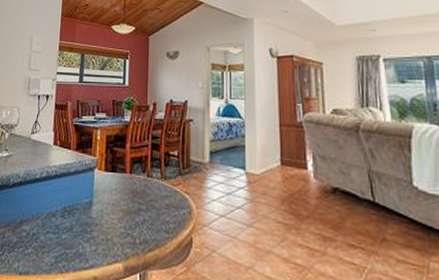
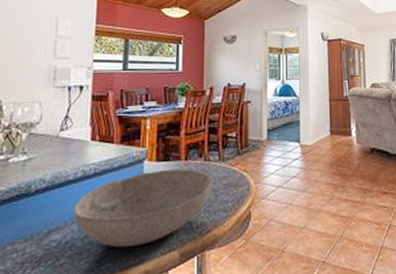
bowl: none [38,180,156,251] -> present [72,168,213,248]

